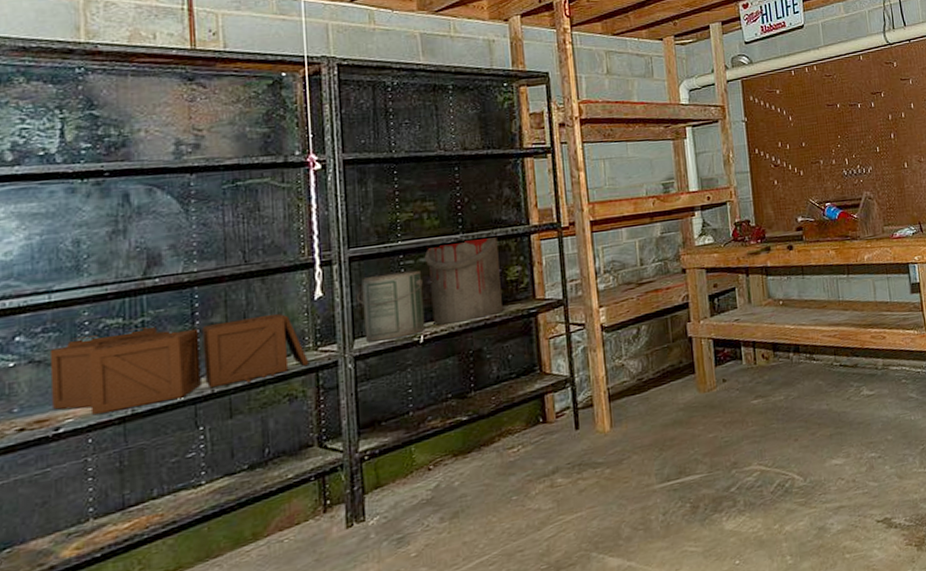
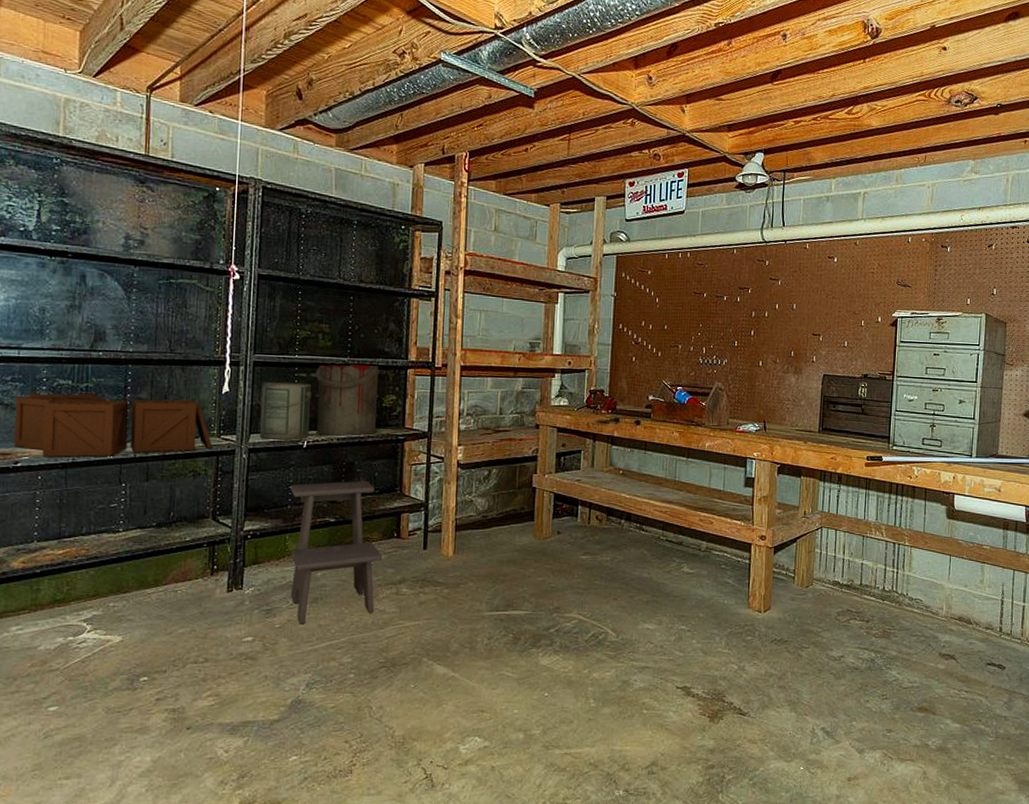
step stool: none [410,366,529,547] -> present [290,480,382,624]

